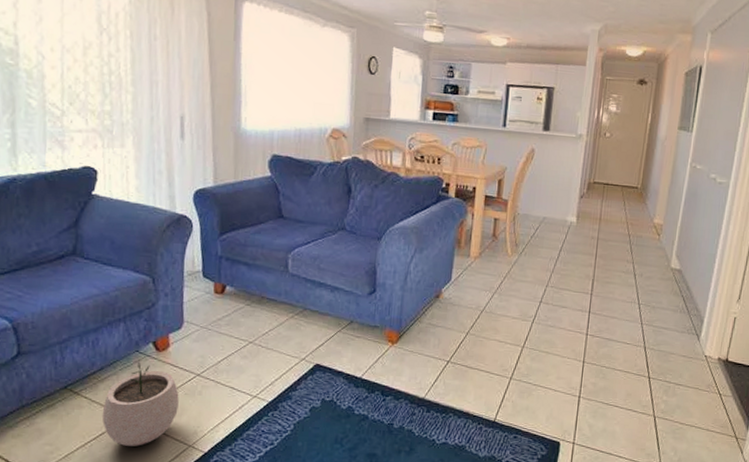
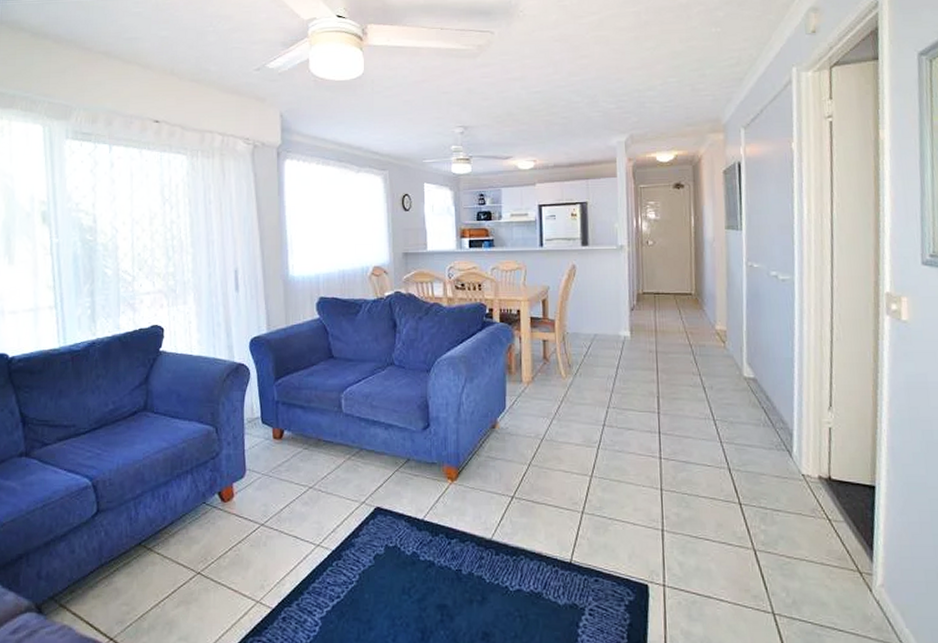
plant pot: present [101,362,179,446] -> none [173,515,245,604]

